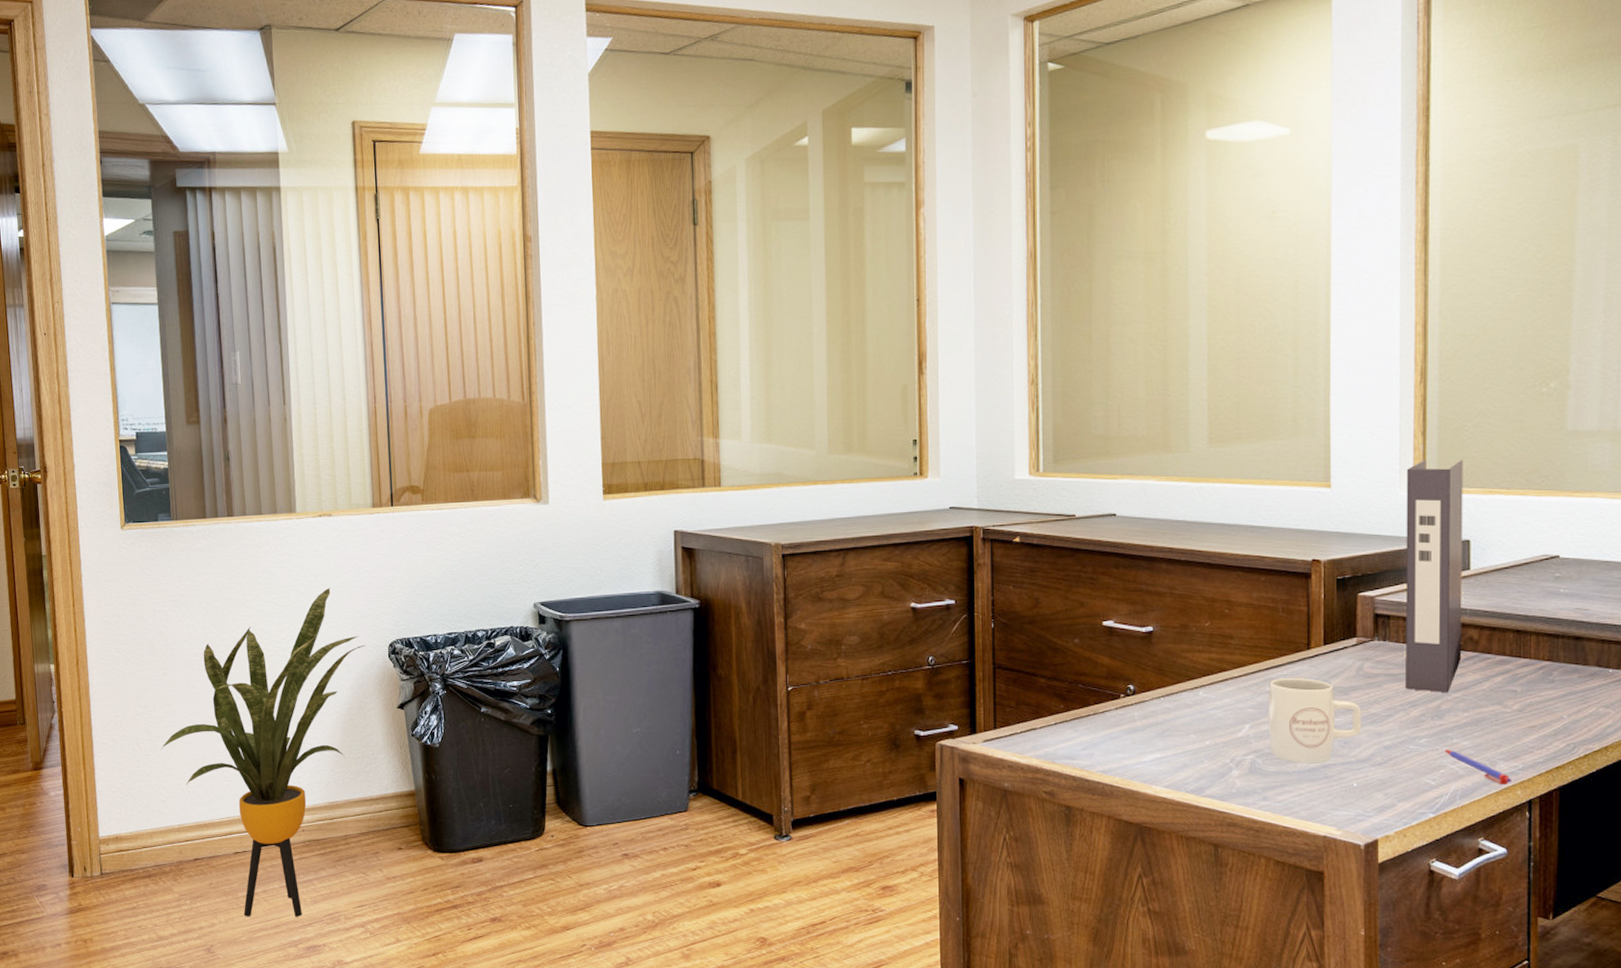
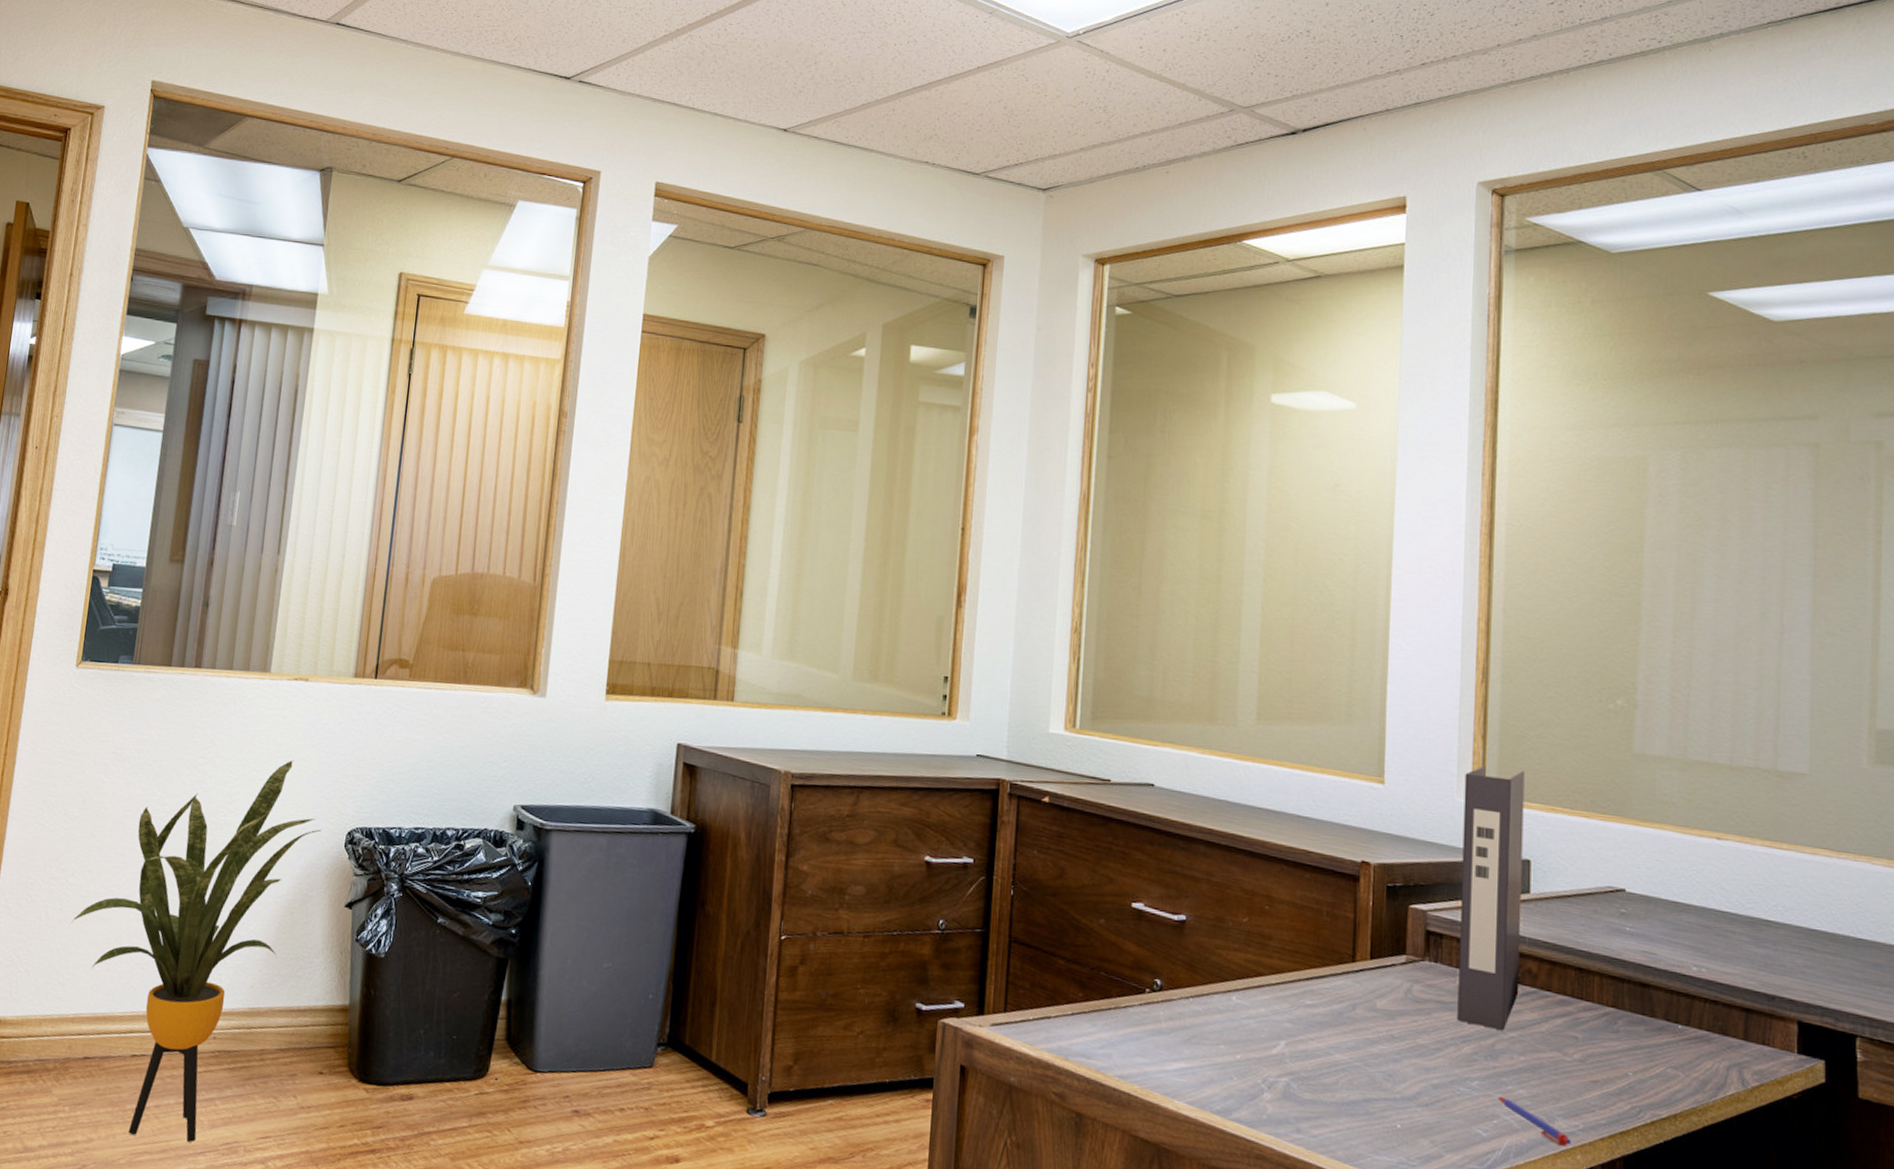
mug: present [1268,678,1362,763] -> none [1305,991,1409,1097]

